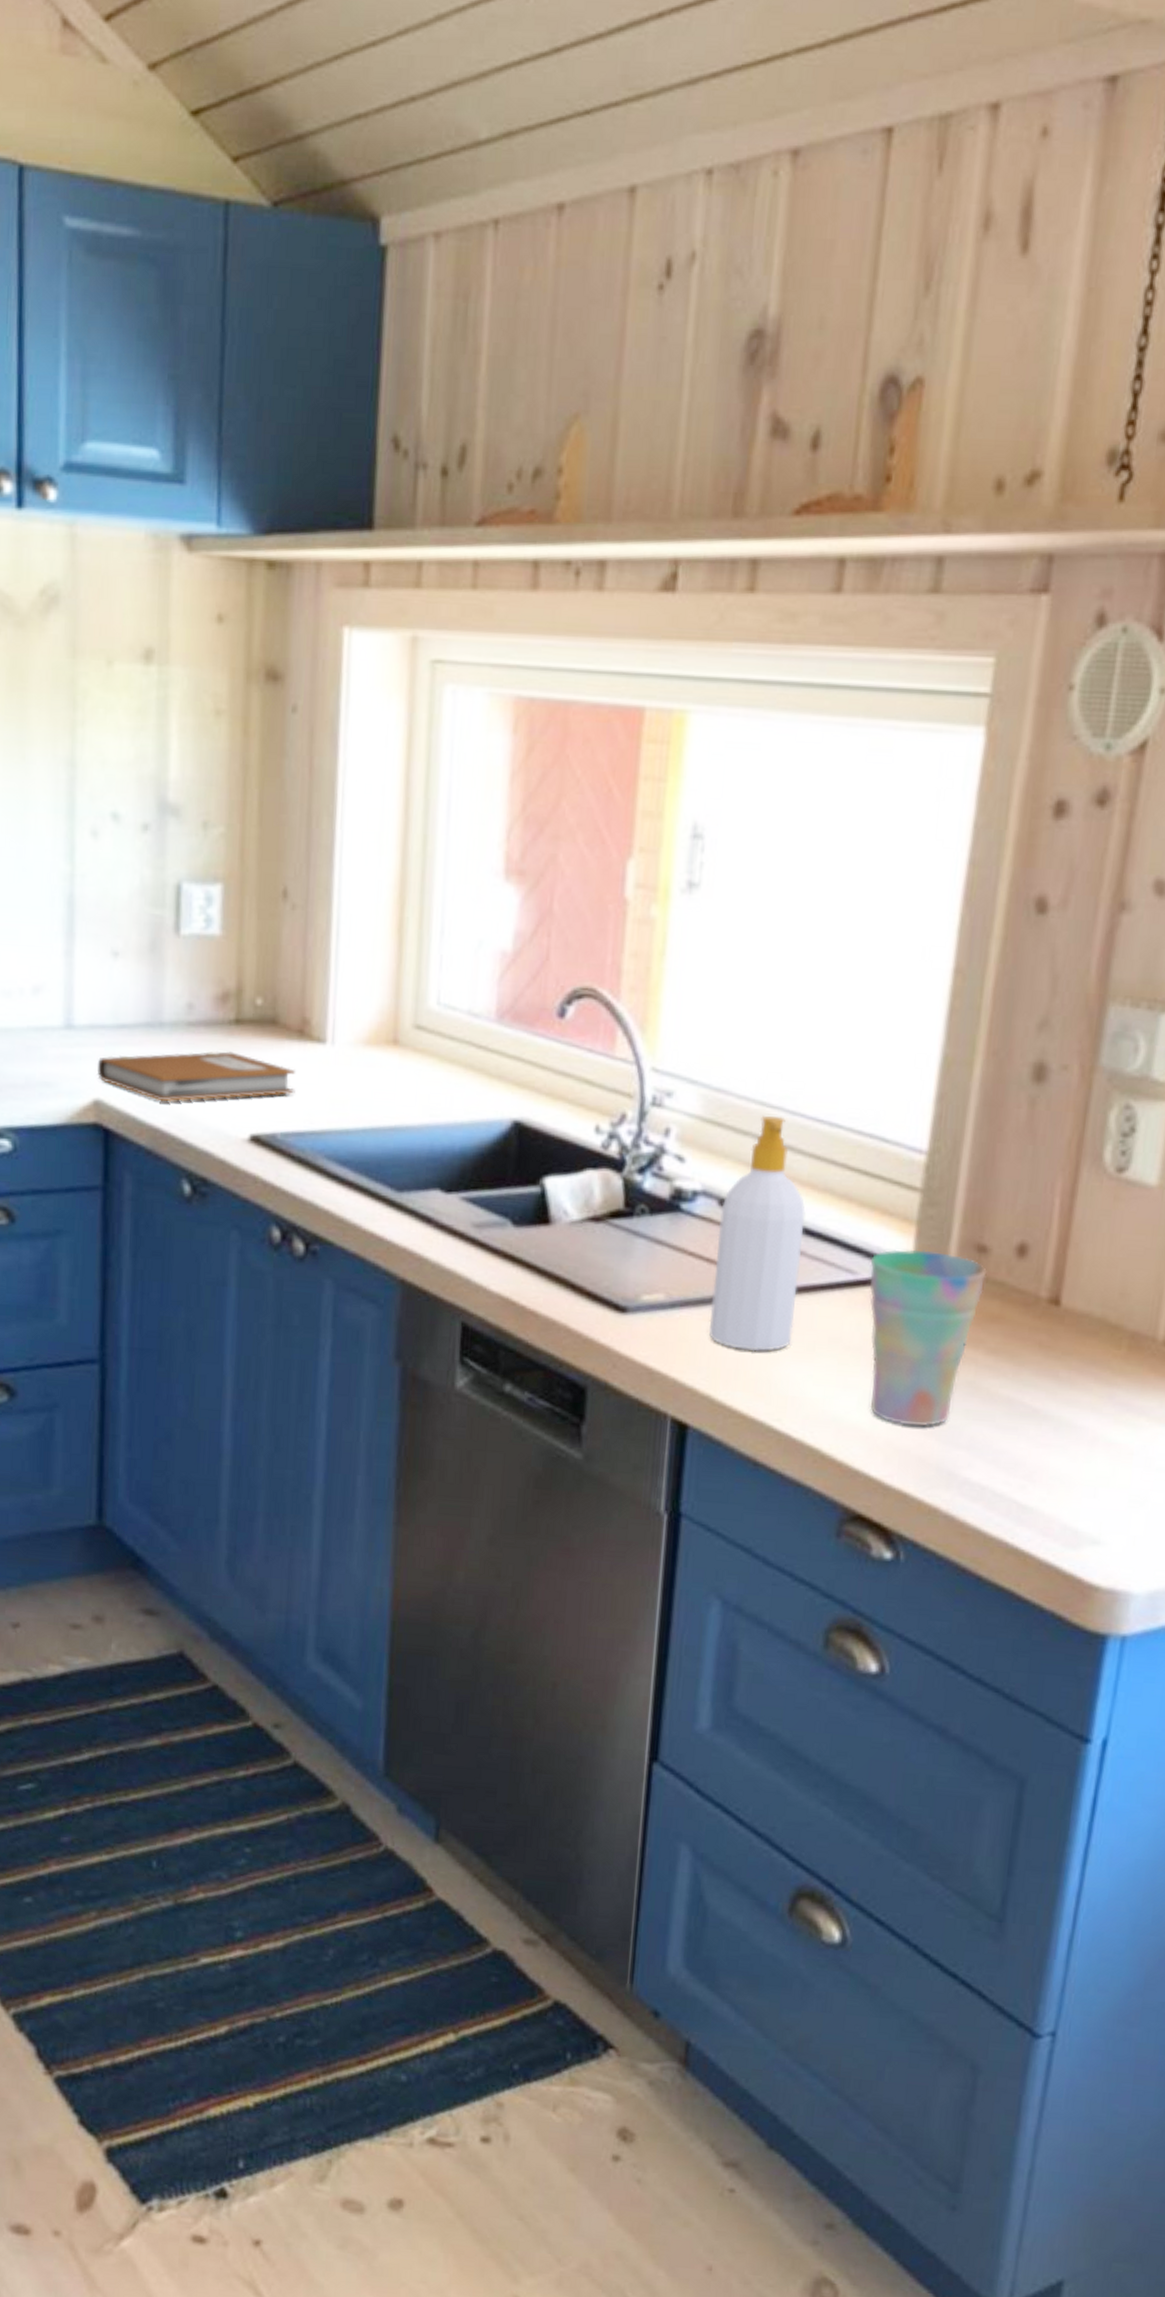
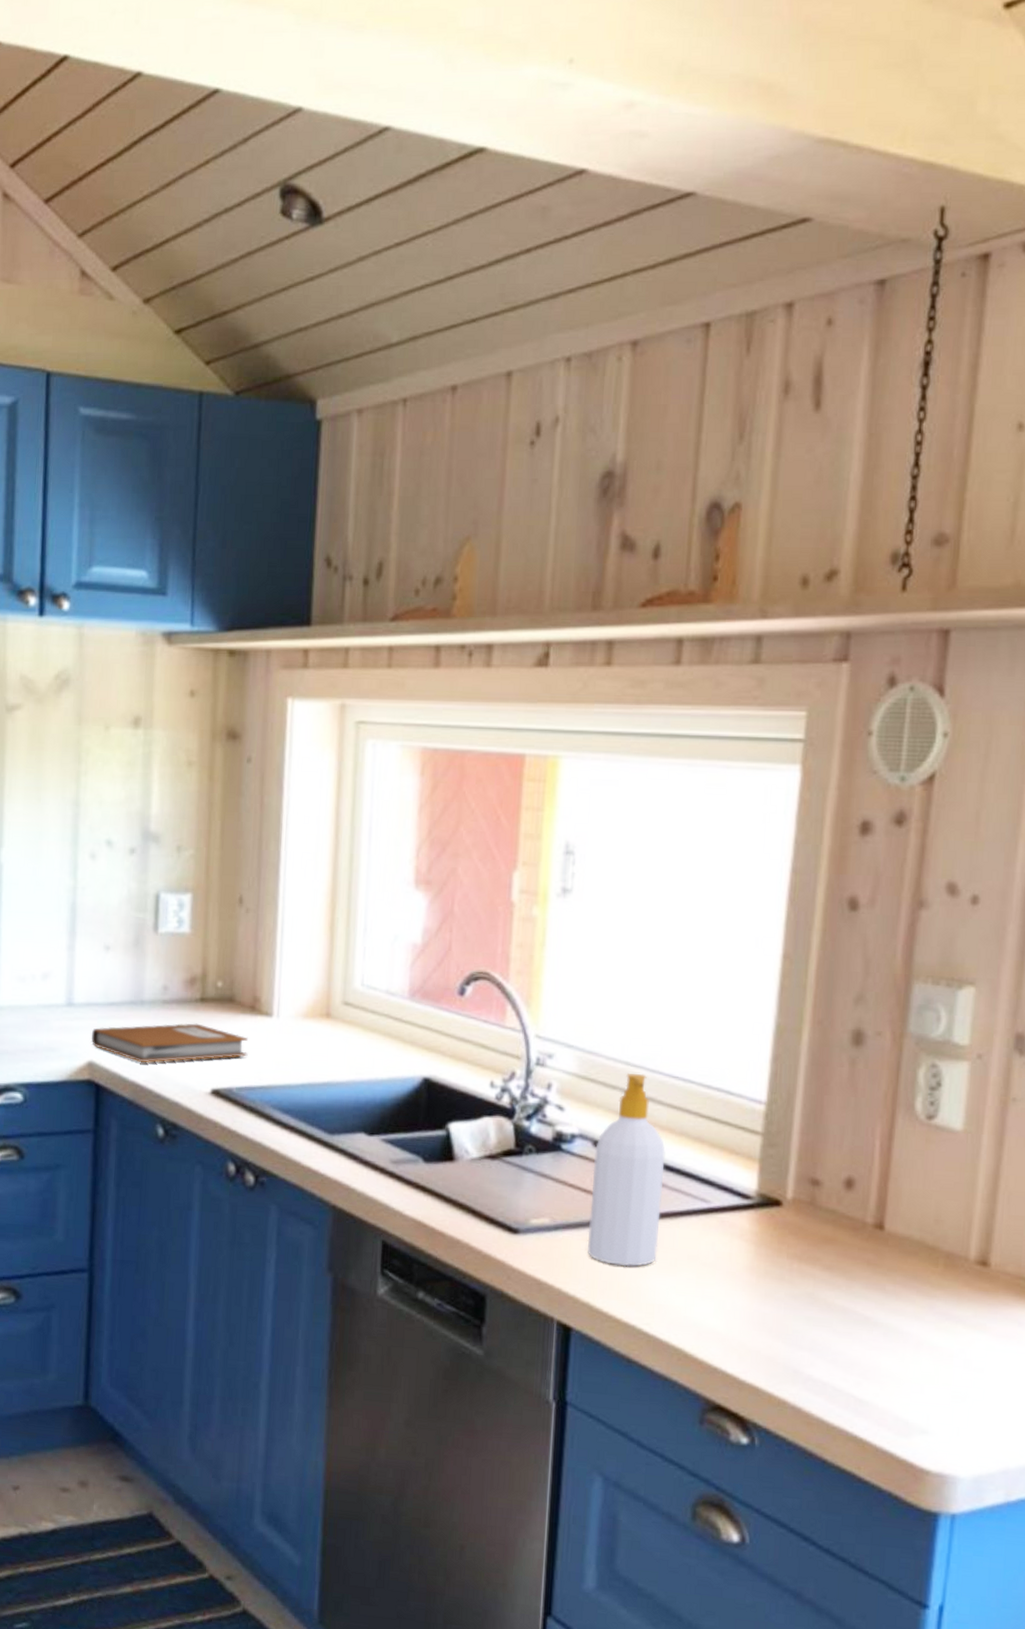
cup: present [869,1249,987,1426] -> none [721,1182,820,1331]

